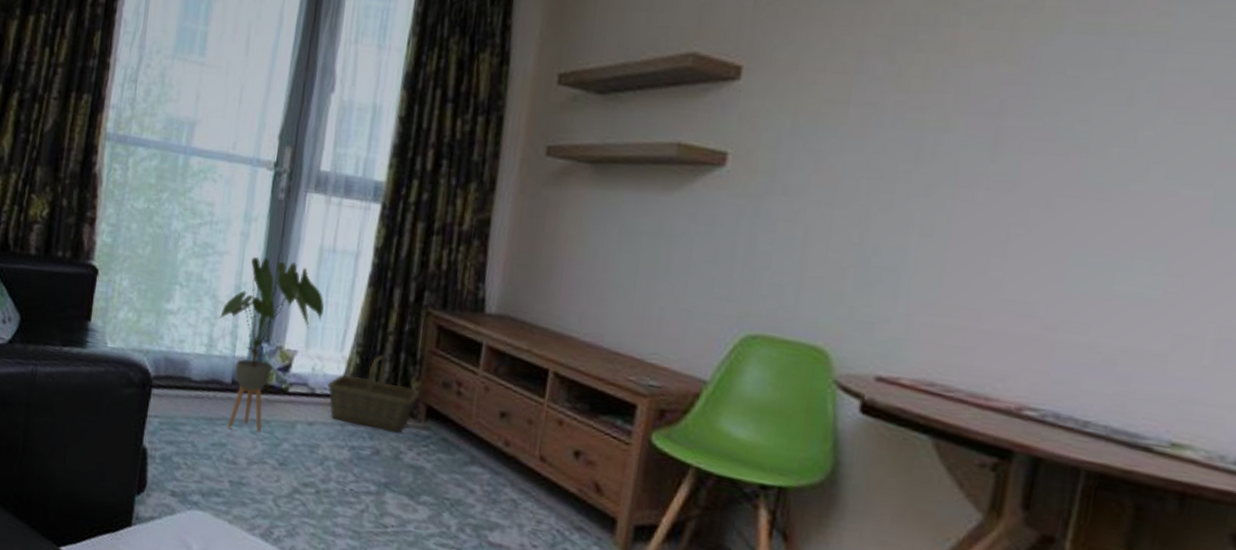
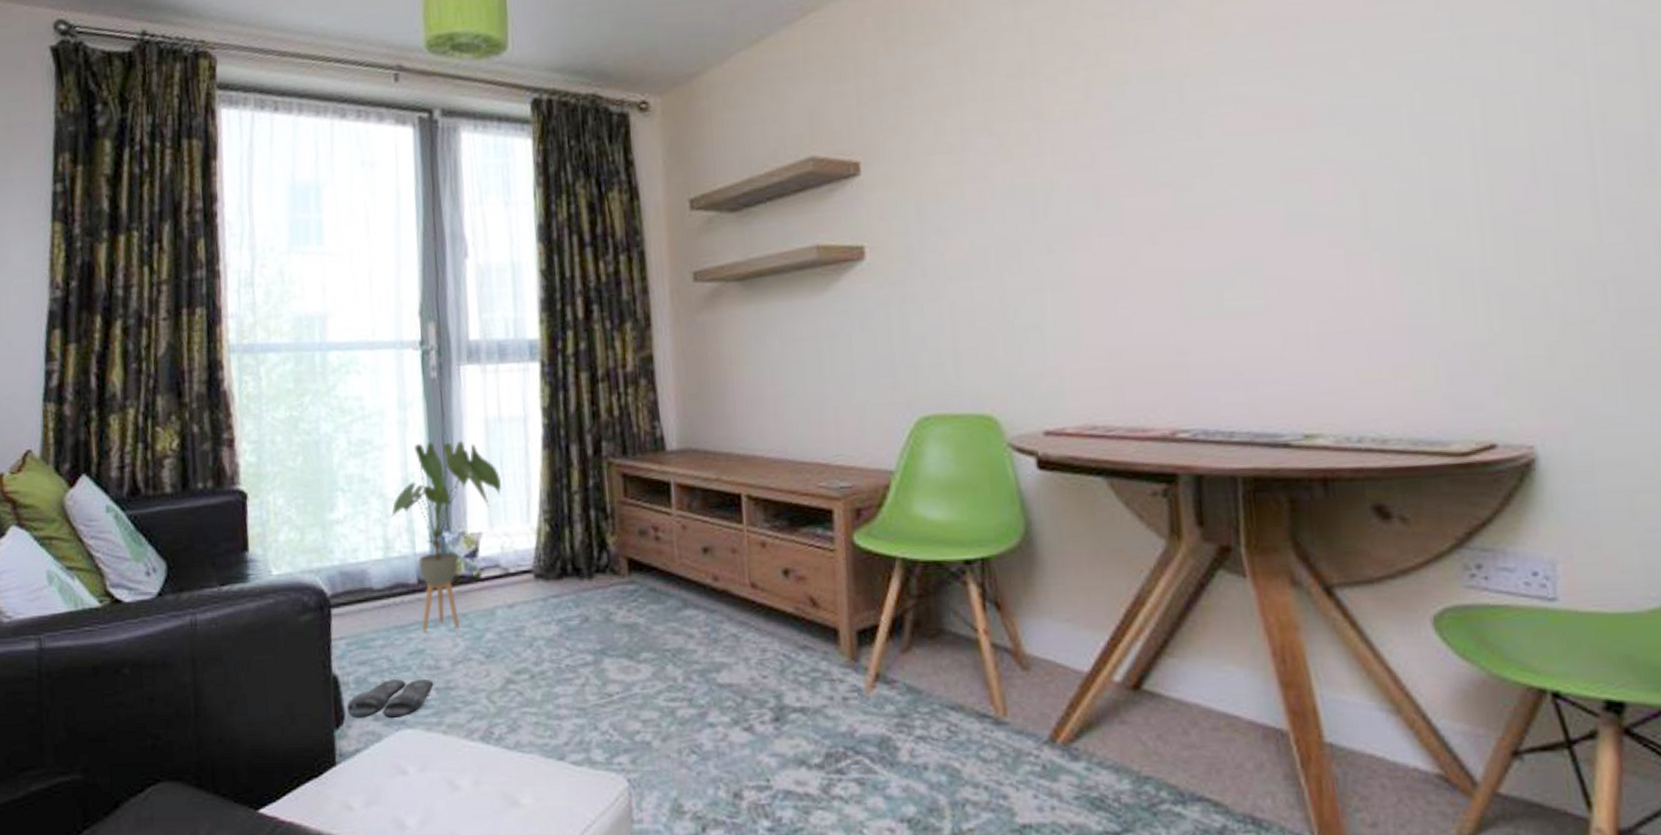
slippers: none [149,463,228,499] -> present [346,678,433,718]
basket: present [328,355,421,433] -> none [521,517,619,596]

